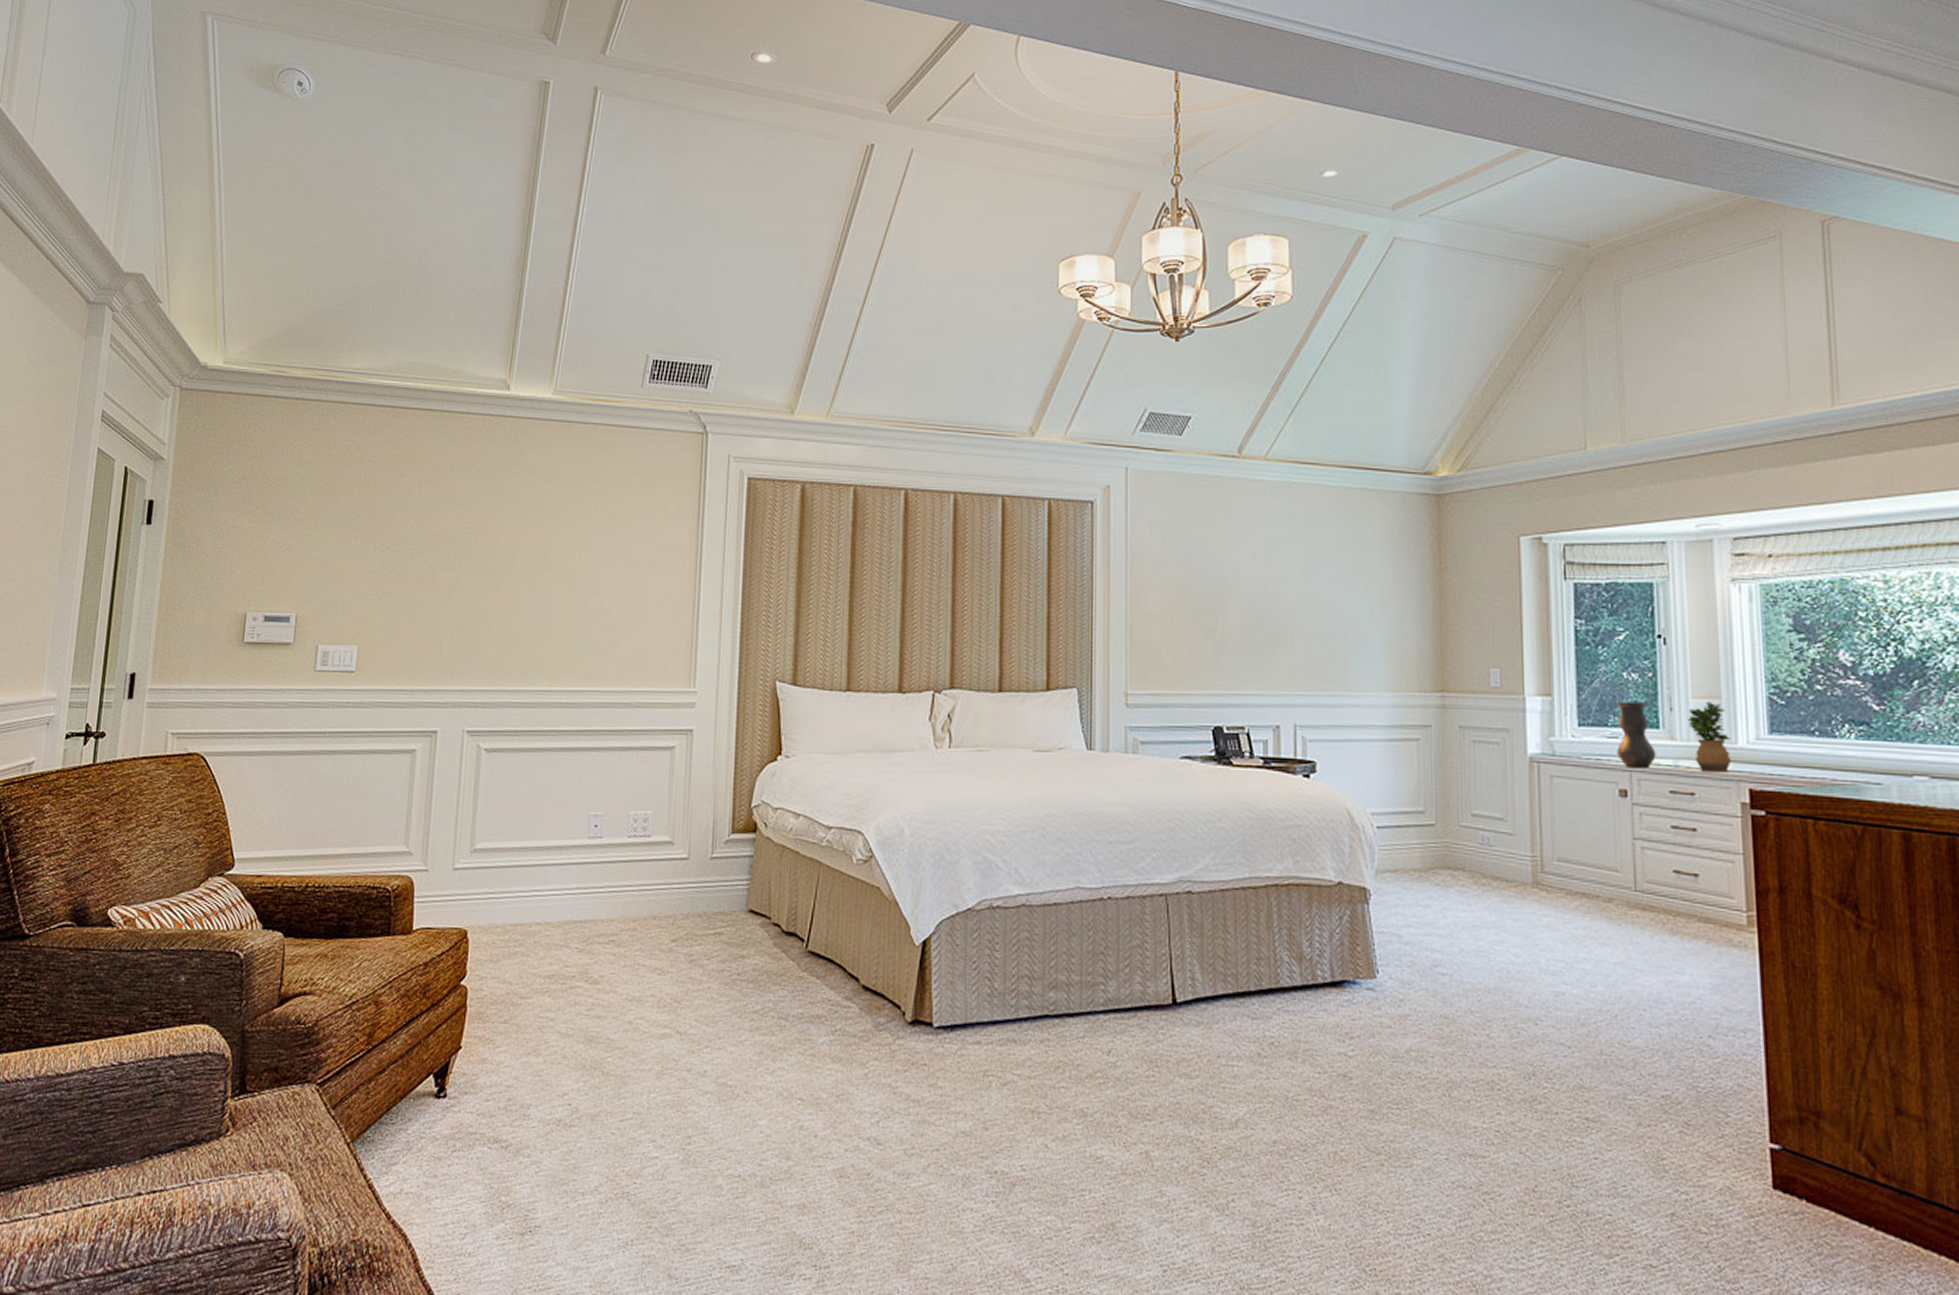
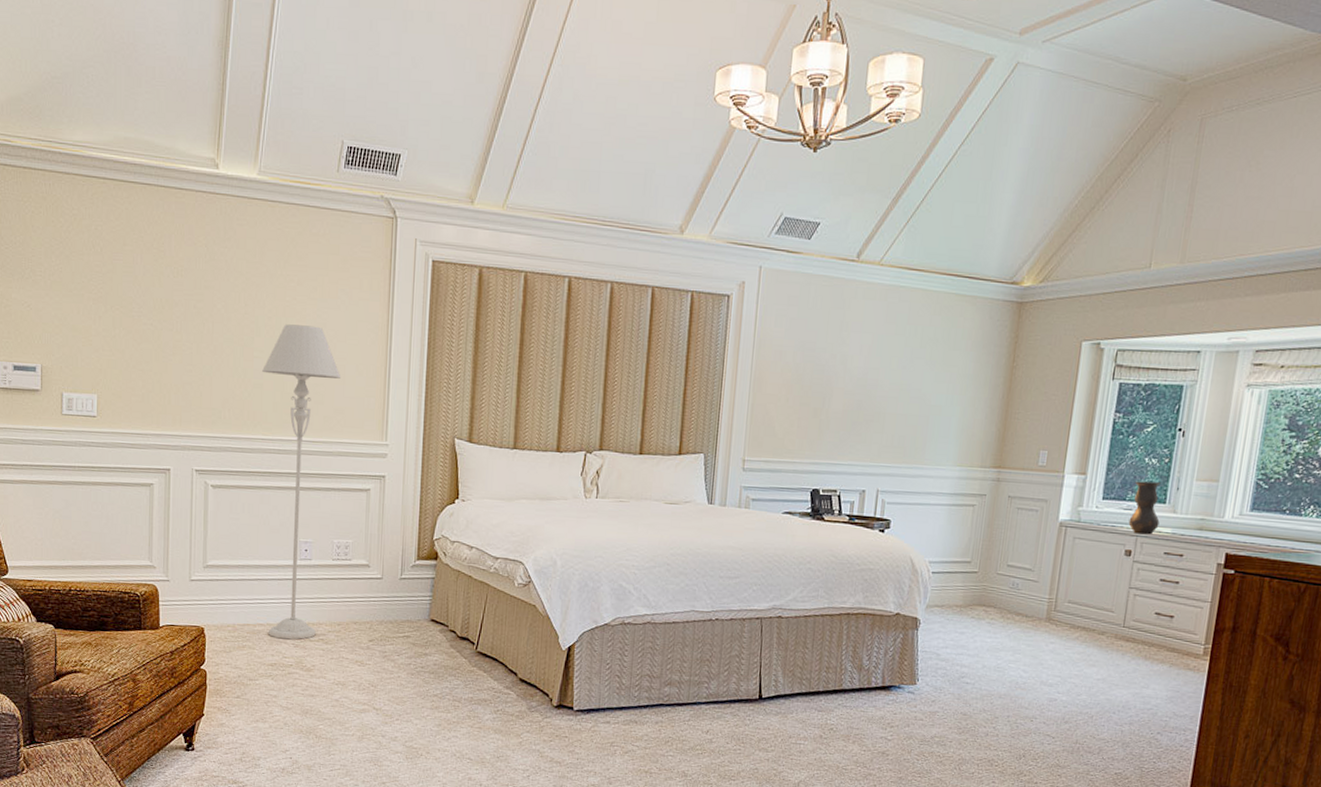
floor lamp: none [545,556,641,943] -> present [262,324,340,640]
potted plant: present [1687,701,1732,774] -> none [1188,483,1221,541]

